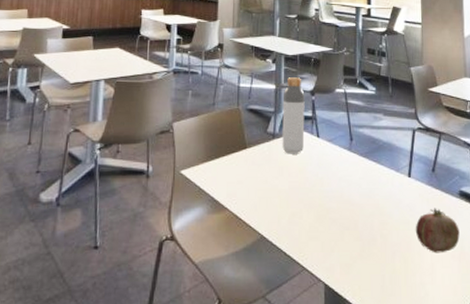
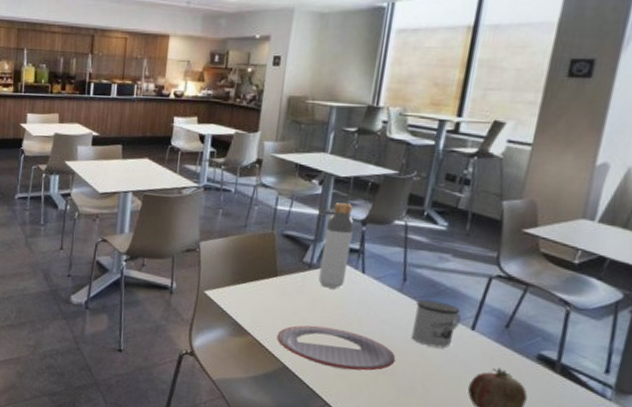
plate: none [252,191,356,231] -> present [277,325,396,371]
mug: none [363,155,400,197] -> present [411,299,462,348]

